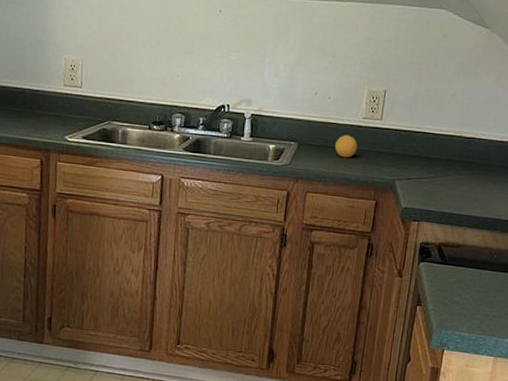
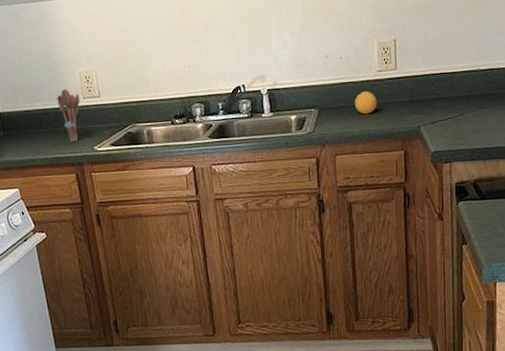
utensil holder: none [36,73,61,127] -> present [56,89,80,142]

